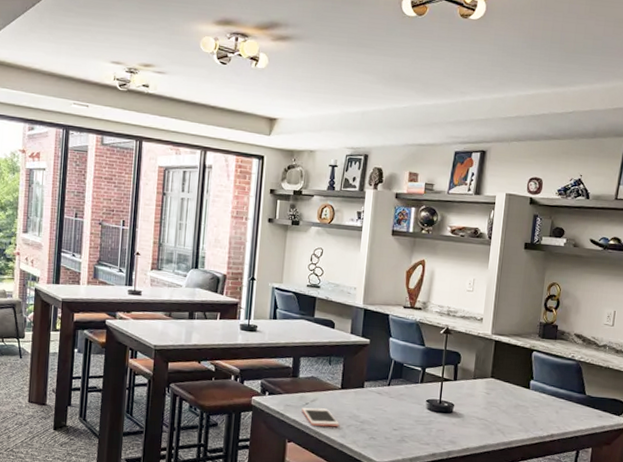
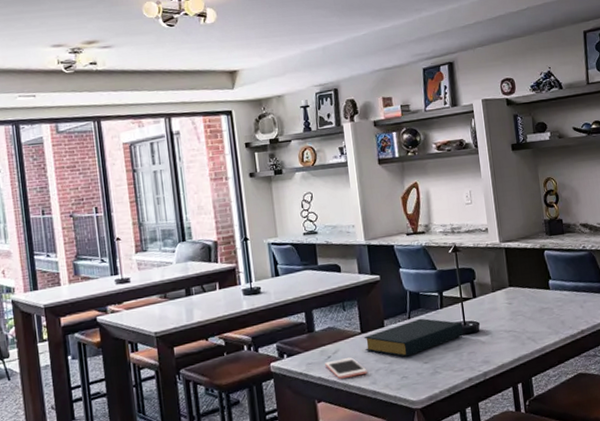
hardback book: none [341,387,438,420] -> present [363,318,464,357]

